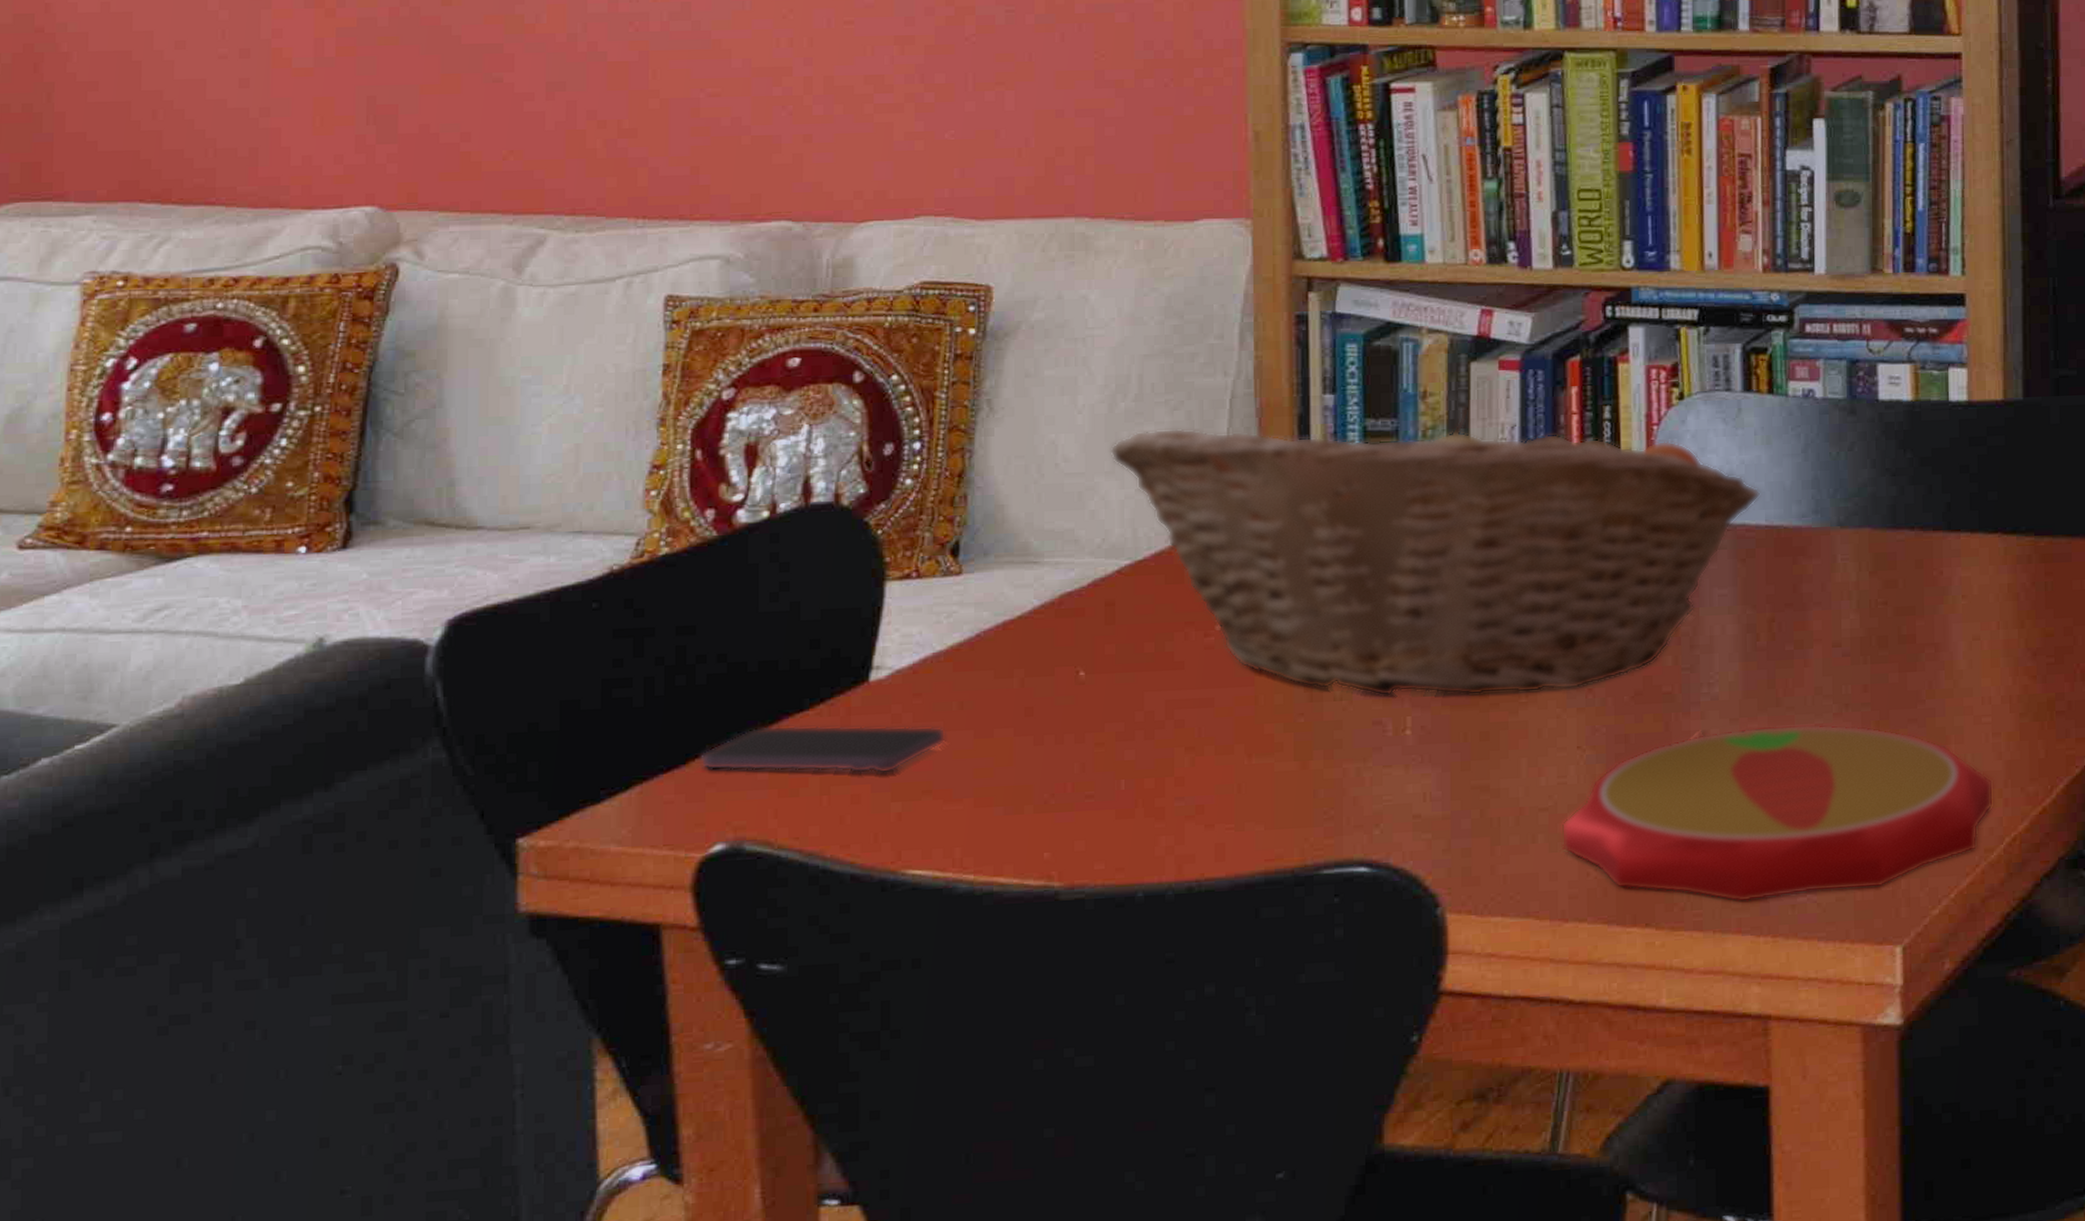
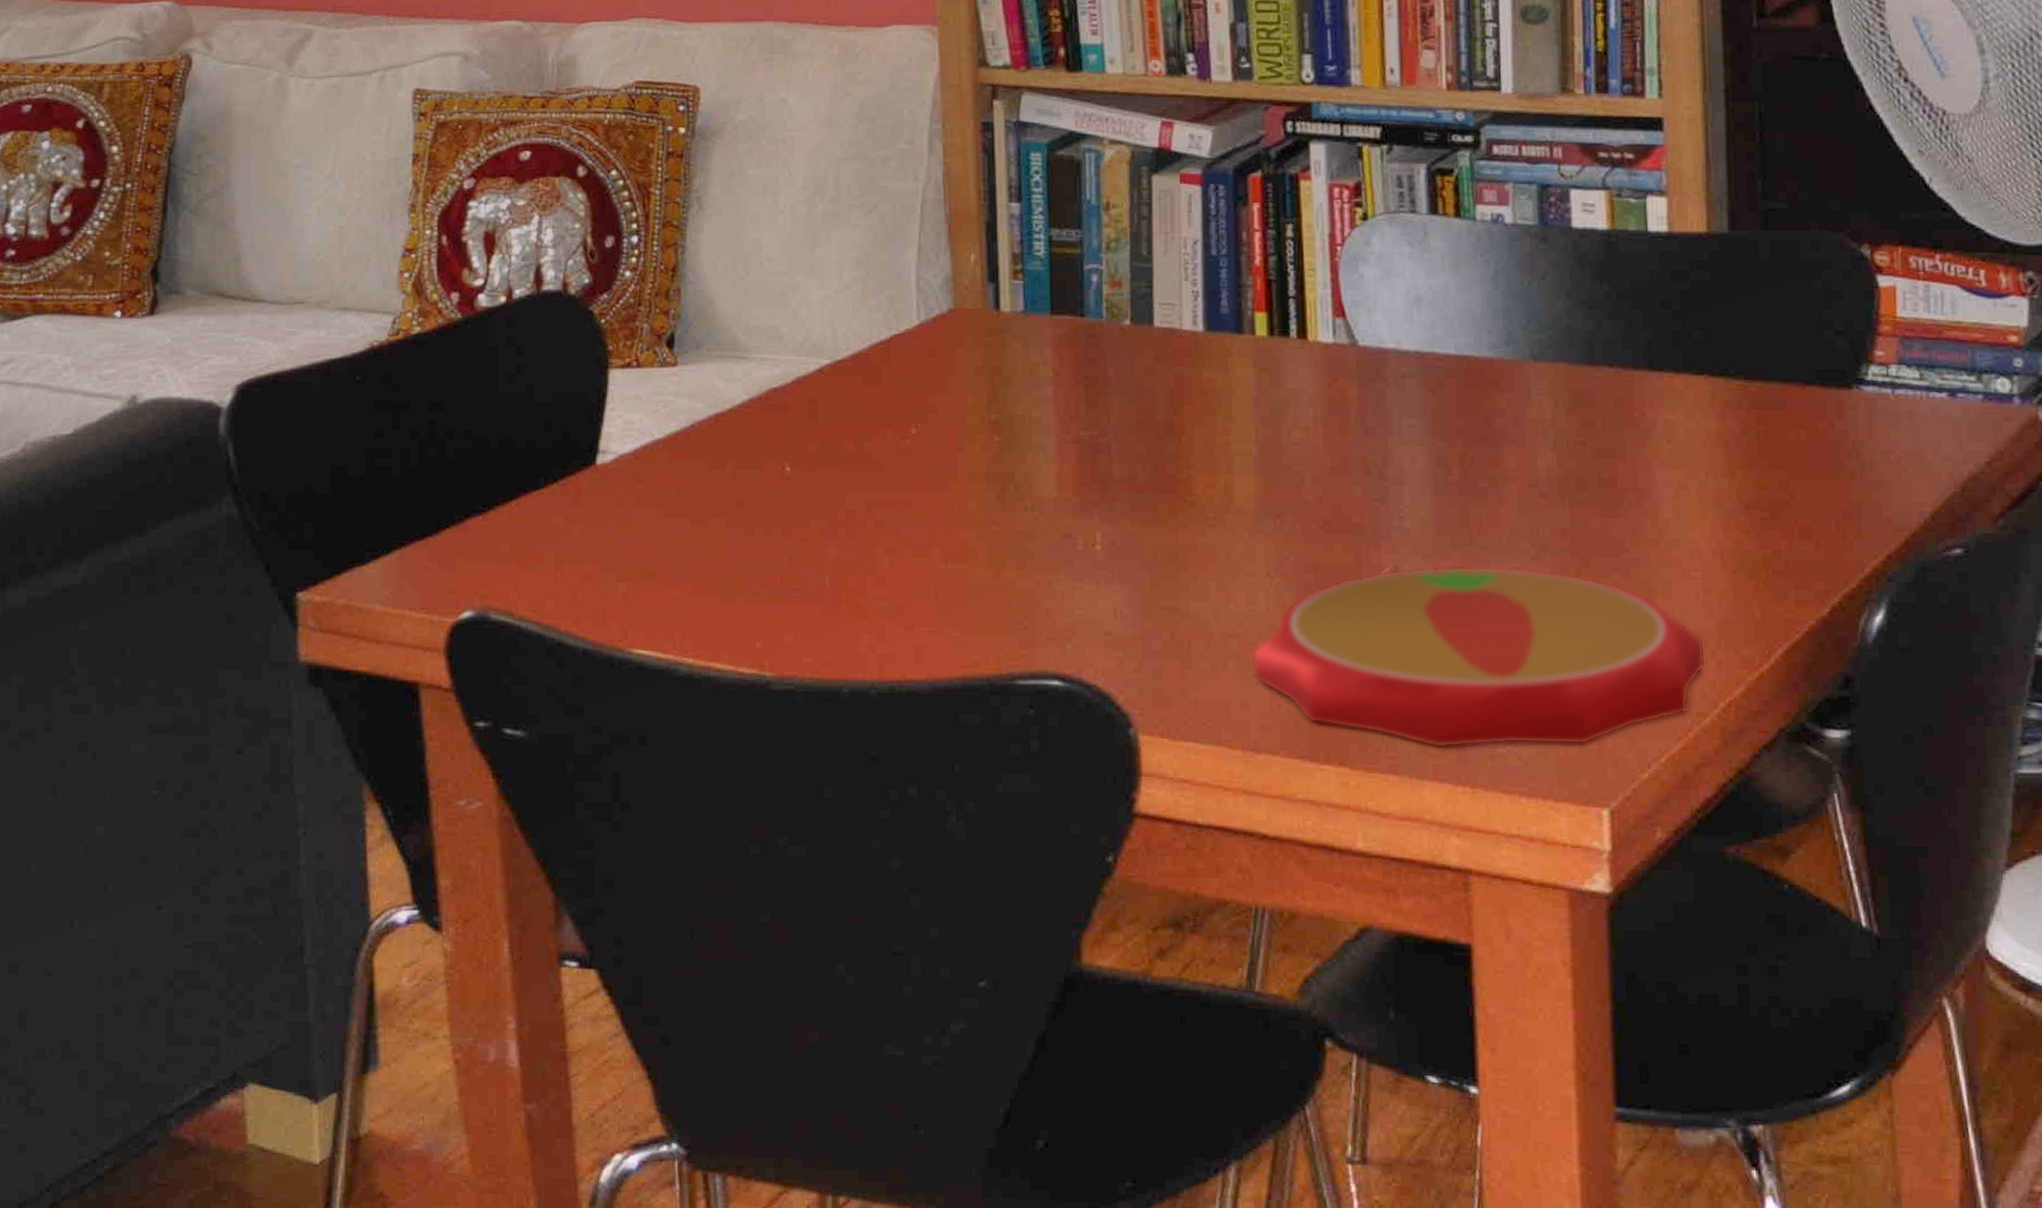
smartphone: present [700,725,946,775] -> none [450,501,665,555]
fruit basket: present [1110,404,1761,697] -> none [810,217,1450,515]

